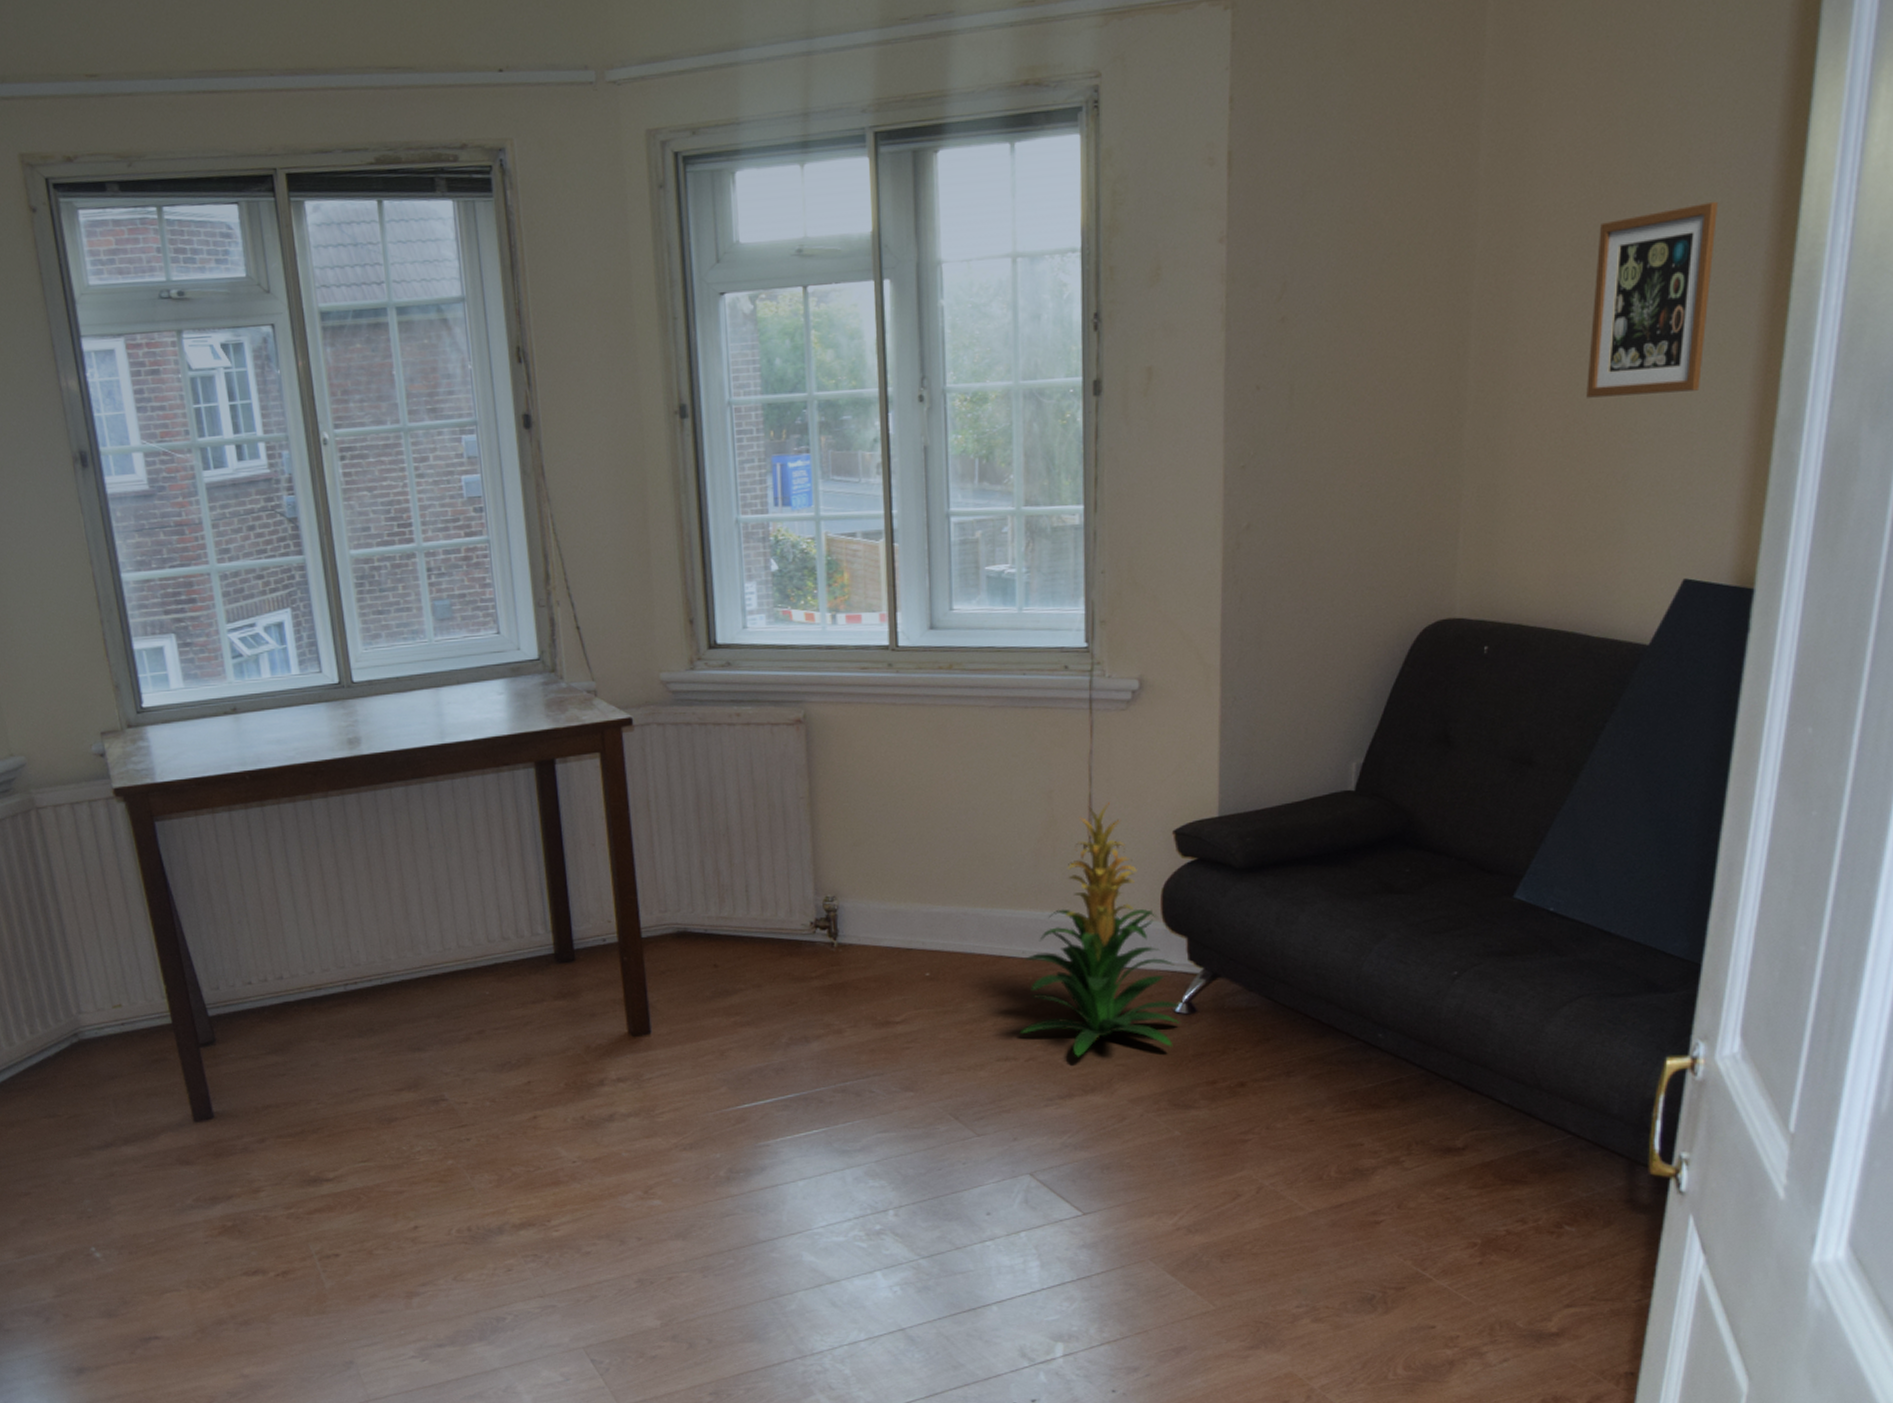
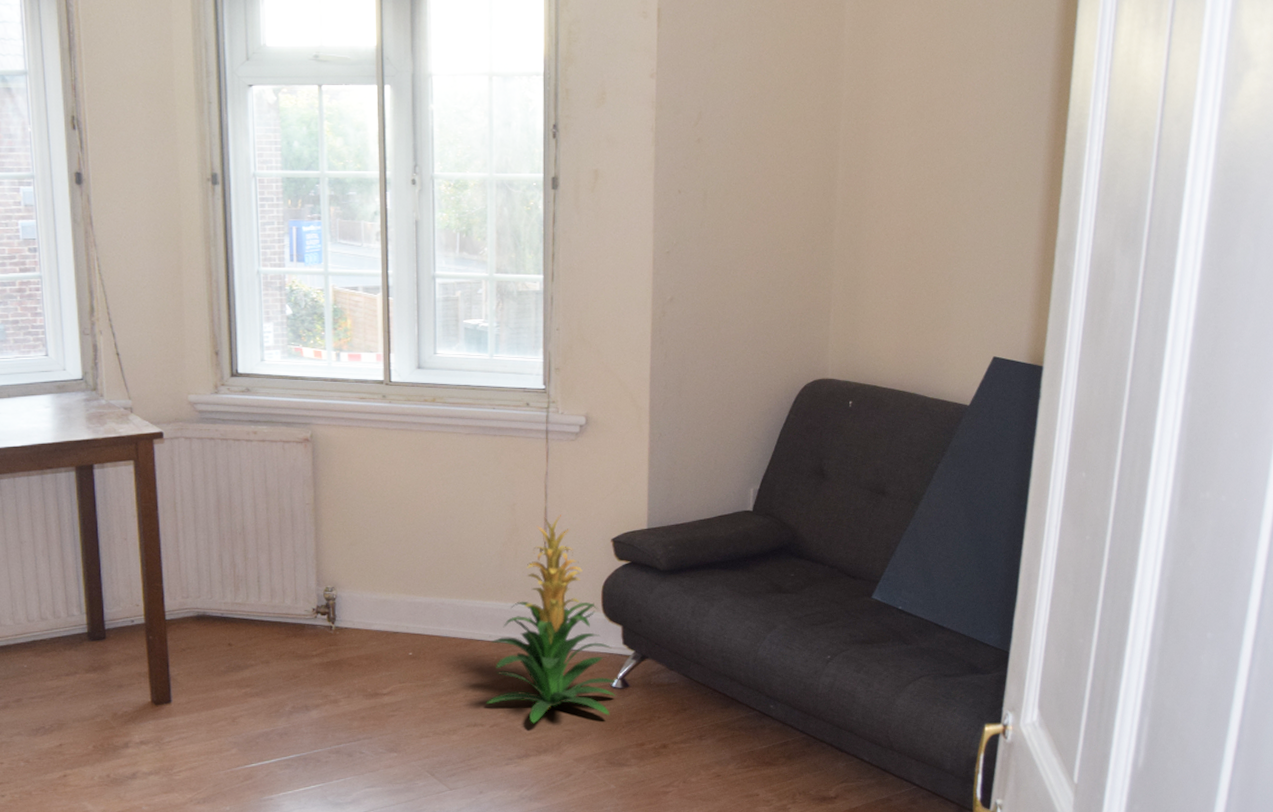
picture frame: present [1586,201,1718,398] -> none [923,77,1014,216]

